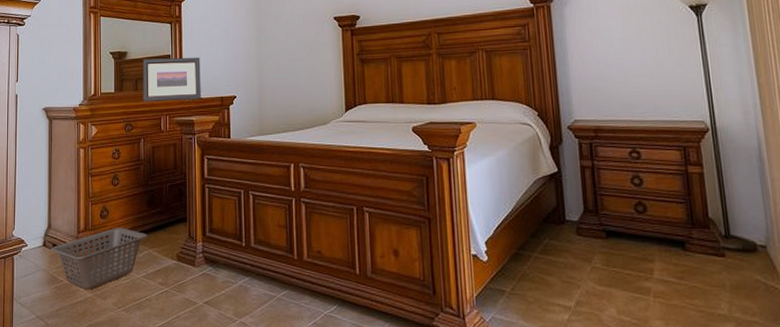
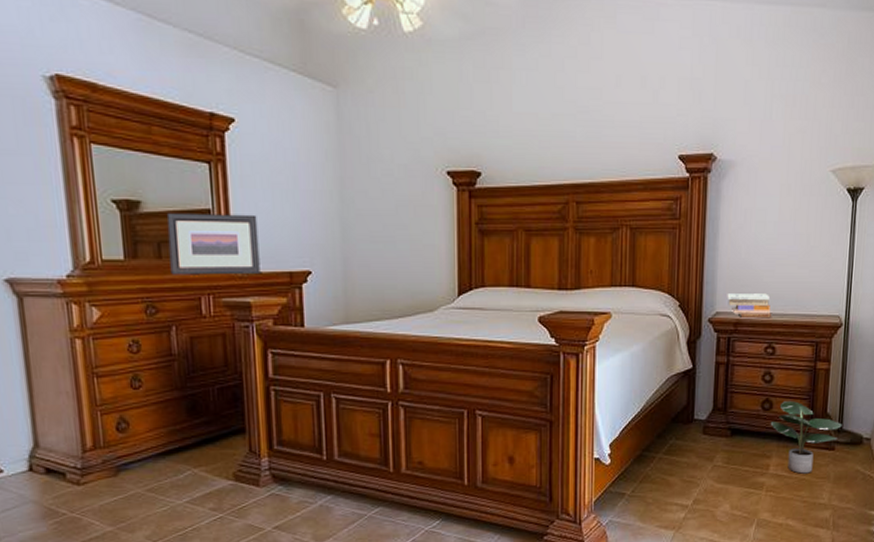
laundry basket: present [51,228,148,290] -> none [42,443,191,523]
books: none [583,102,631,125] -> present [727,293,771,319]
potted plant: none [647,203,729,281] -> present [770,400,842,474]

